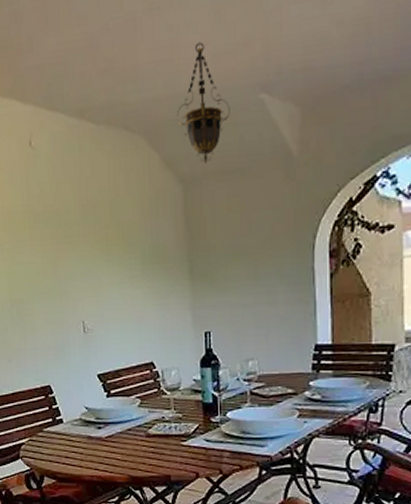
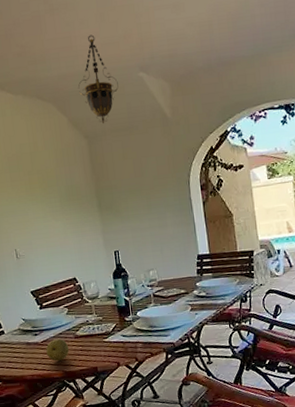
fruit: none [110,436,138,463] -> present [46,339,70,361]

